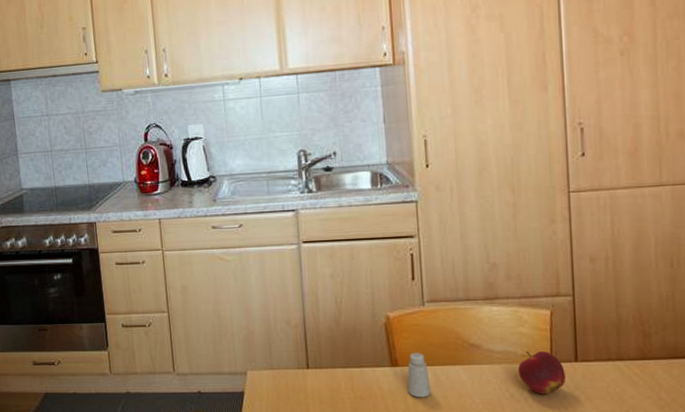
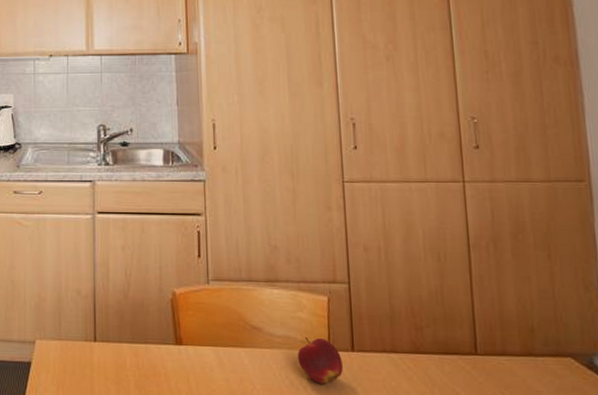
saltshaker: present [407,352,431,398] -> none [191,331,213,380]

